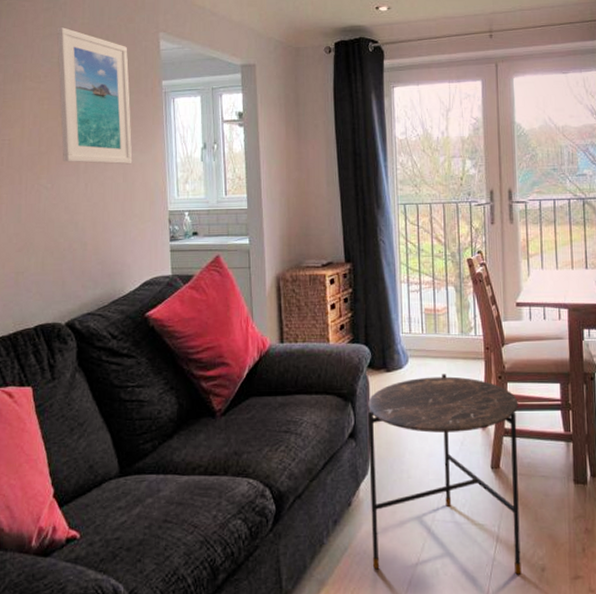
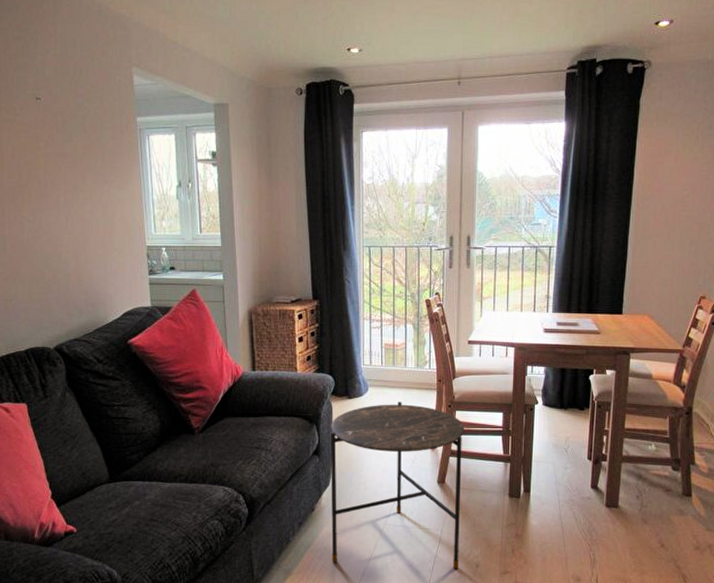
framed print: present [56,27,133,165] -> none [29,58,111,200]

